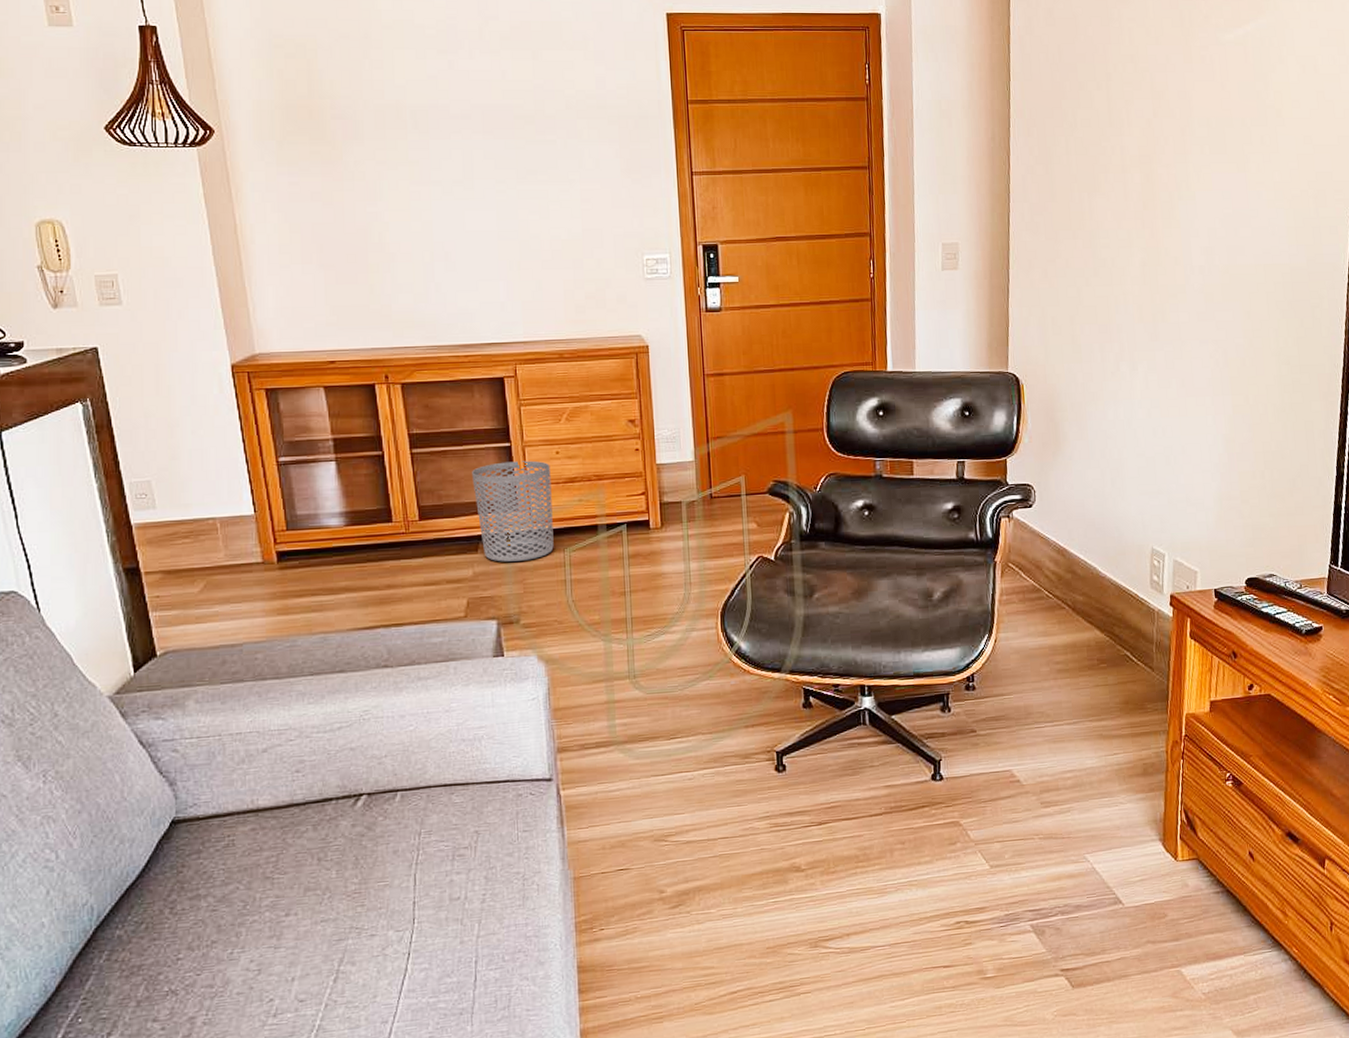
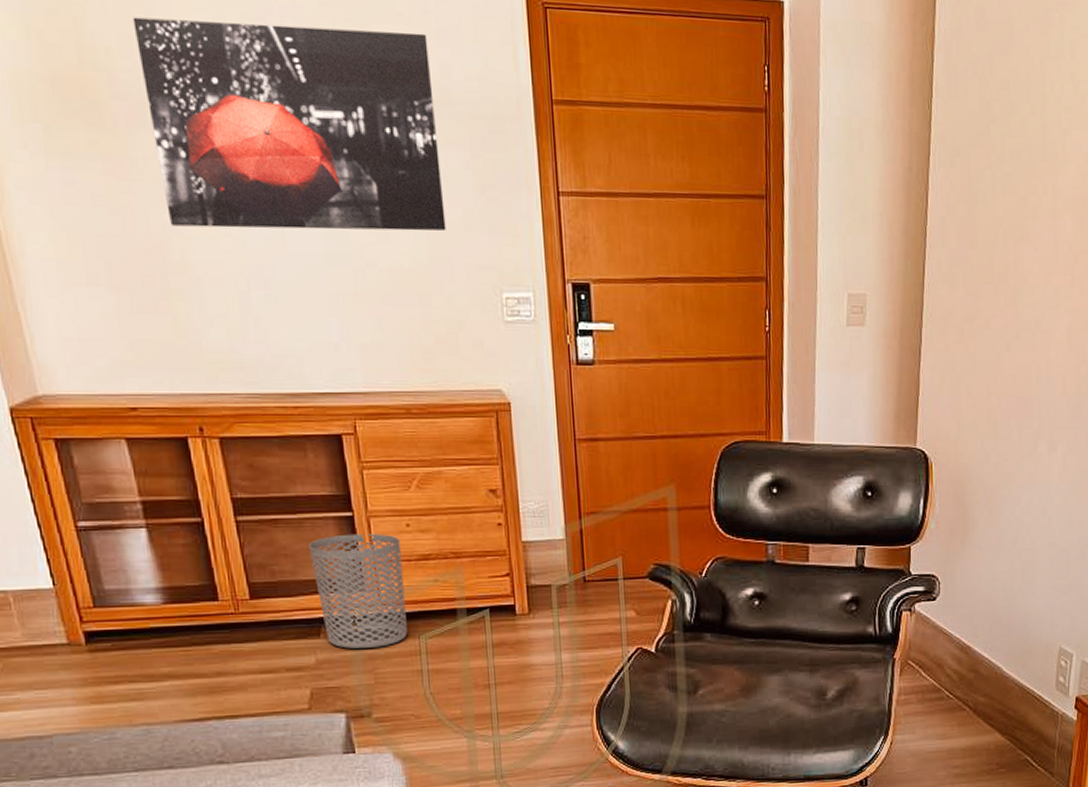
wall art: none [353,55,598,214] -> present [132,17,446,231]

